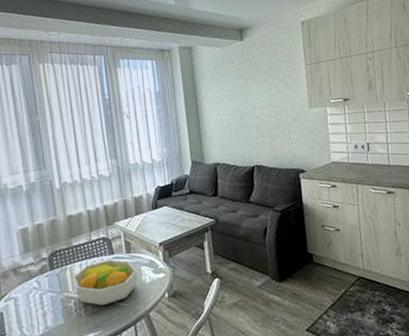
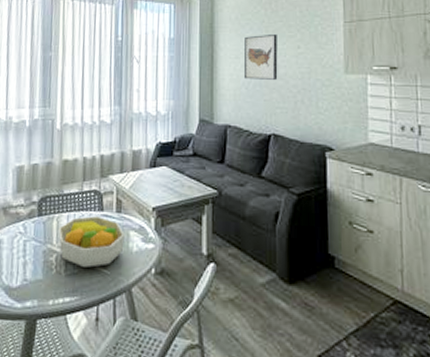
wall art: none [224,79,256,122] -> present [245,33,278,80]

